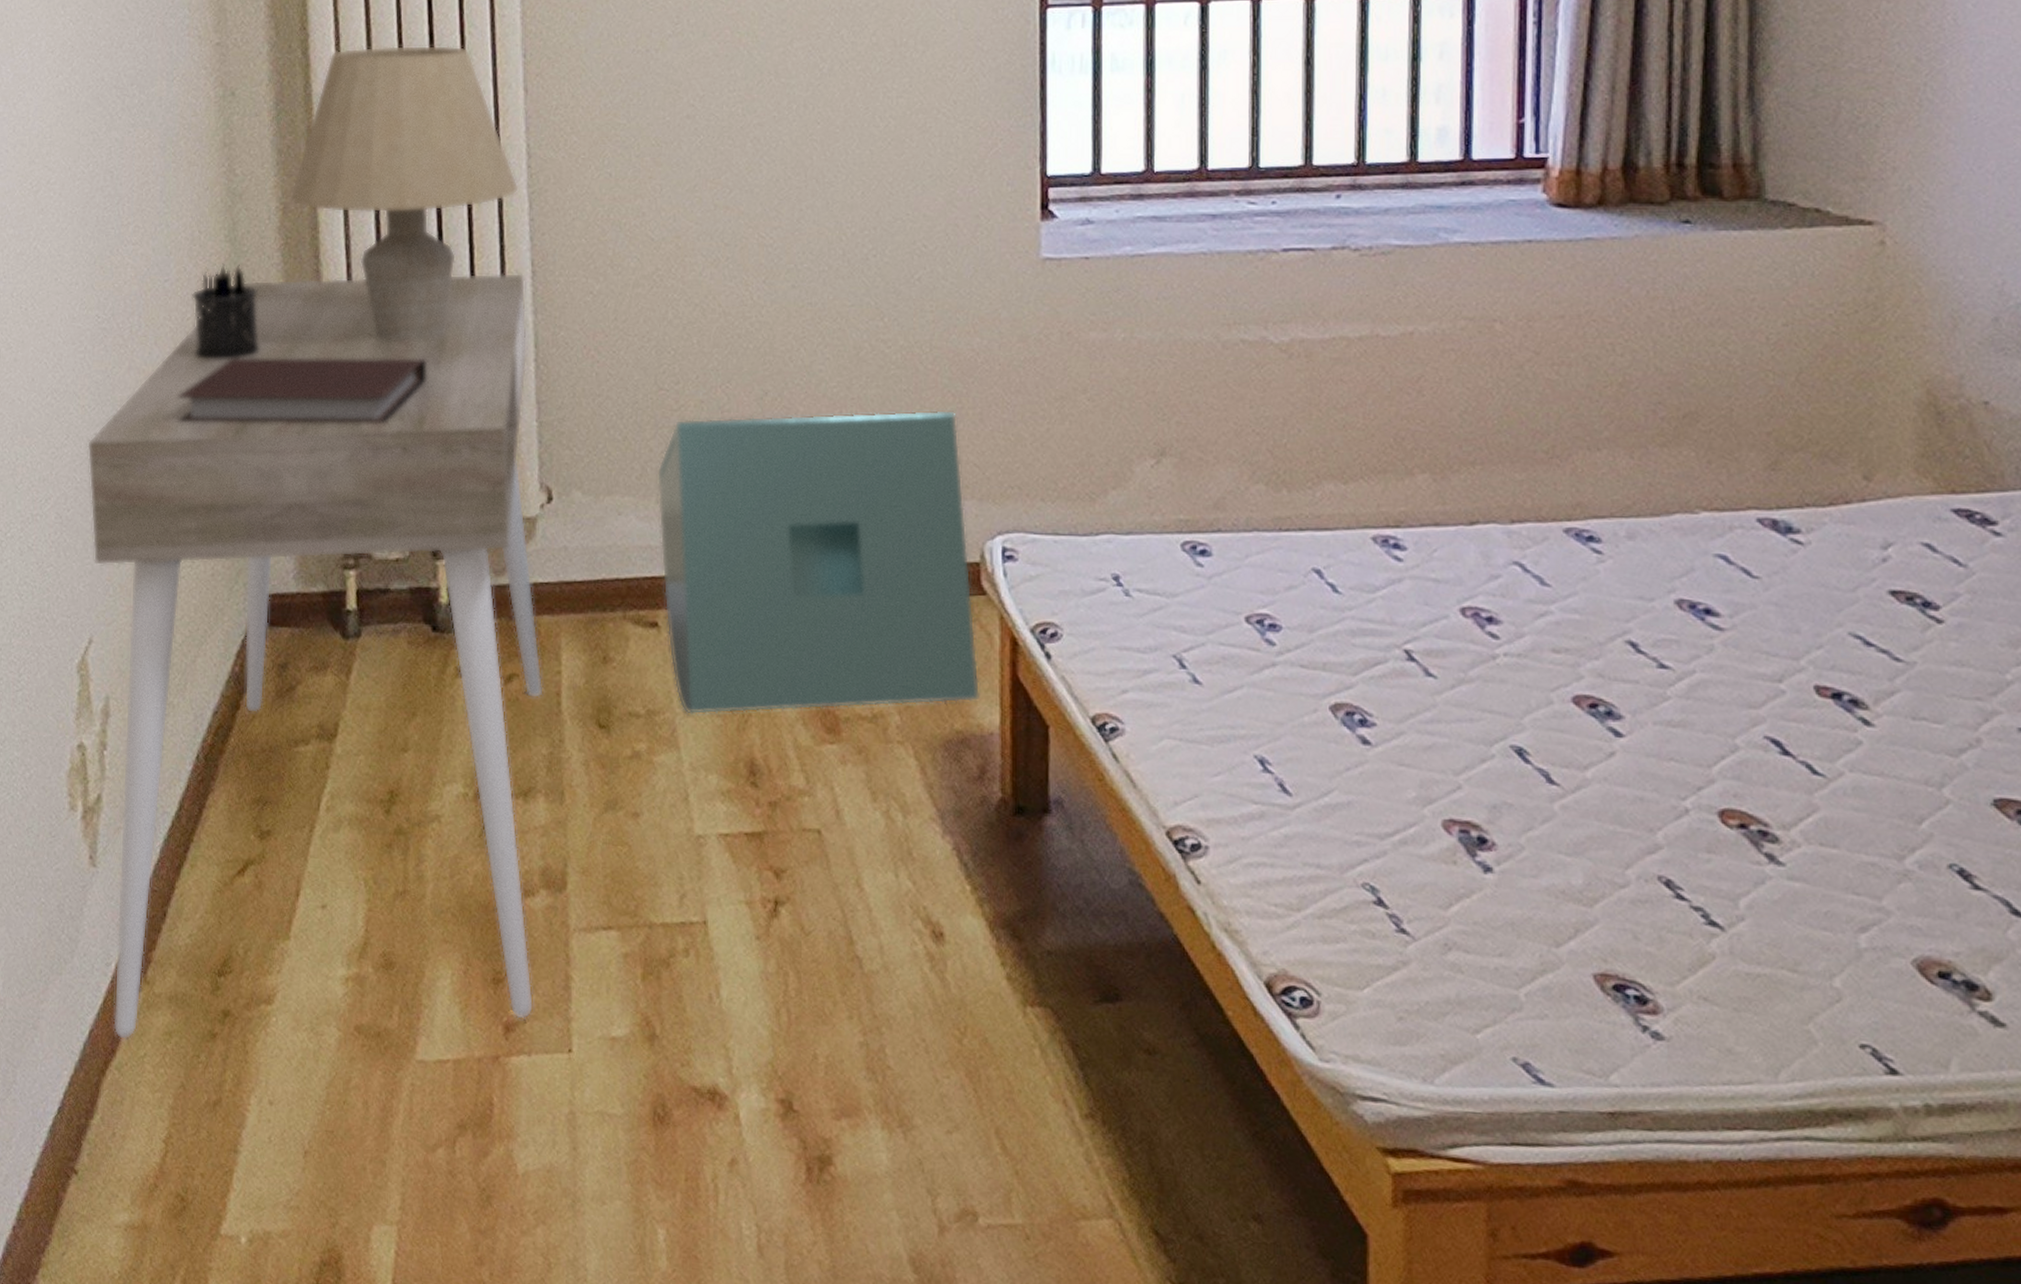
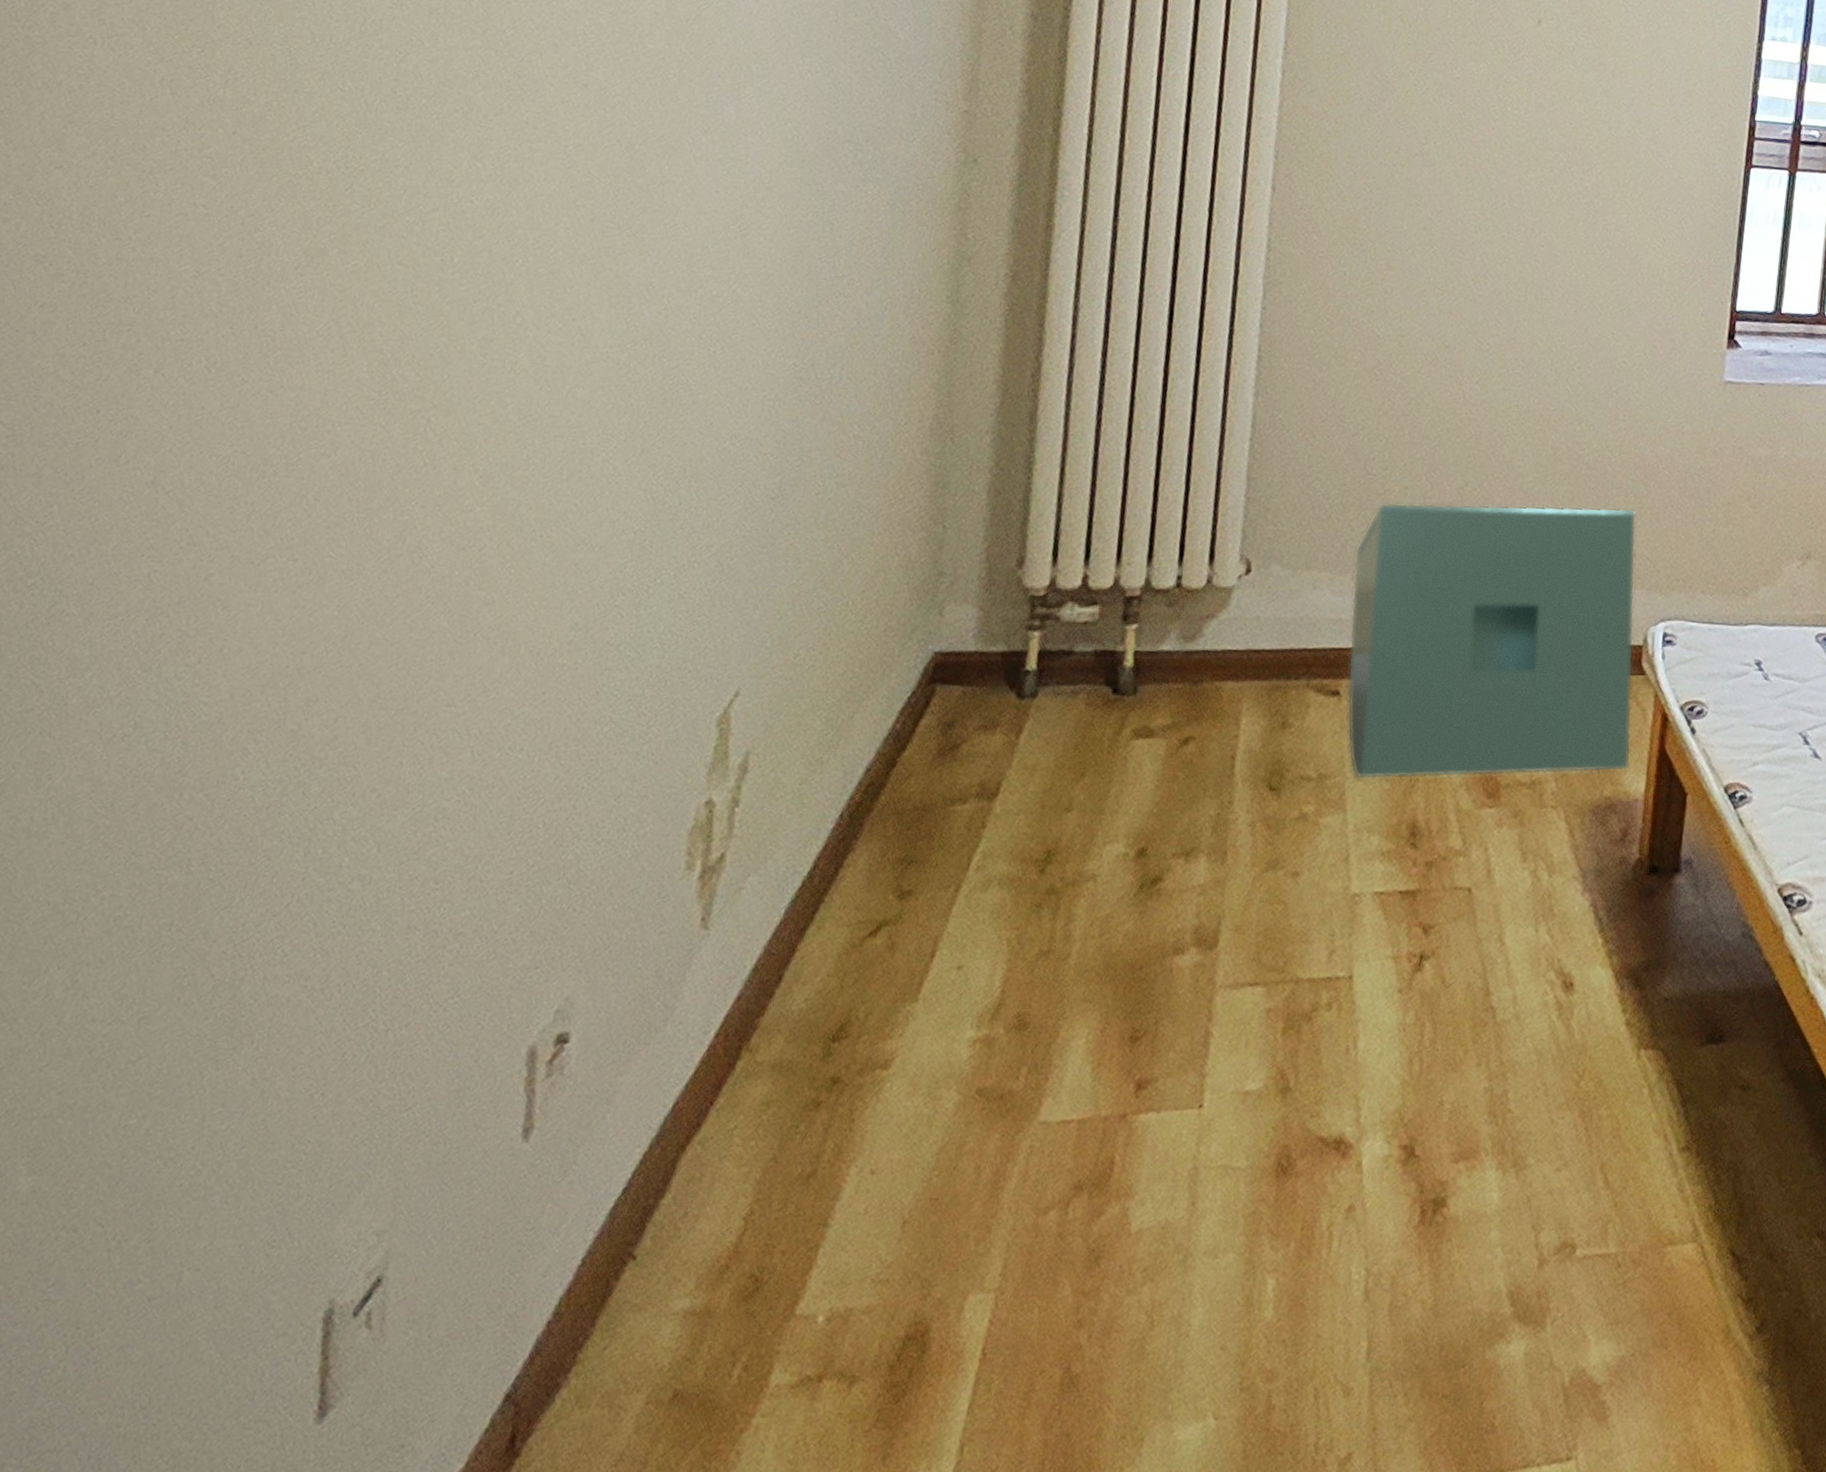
desk: present [87,272,543,1040] -> none [702,342,1251,1112]
notebook: present [177,358,427,424] -> none [869,417,1141,490]
pen holder: present [191,263,260,359] -> none [897,323,974,418]
table lamp: present [290,45,519,341] -> none [1021,131,1255,413]

